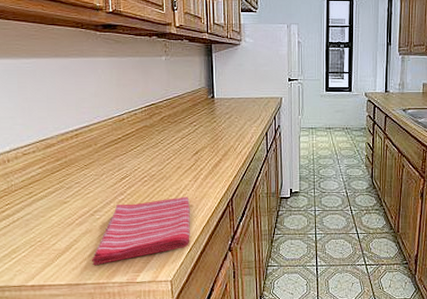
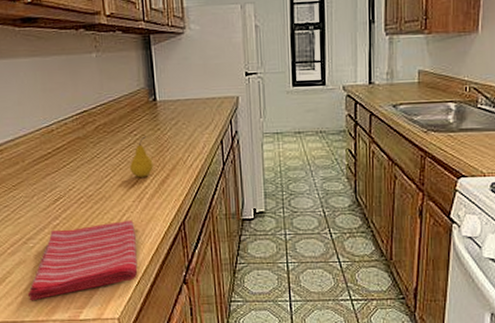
fruit: none [189,126,209,161] -> present [130,136,154,178]

